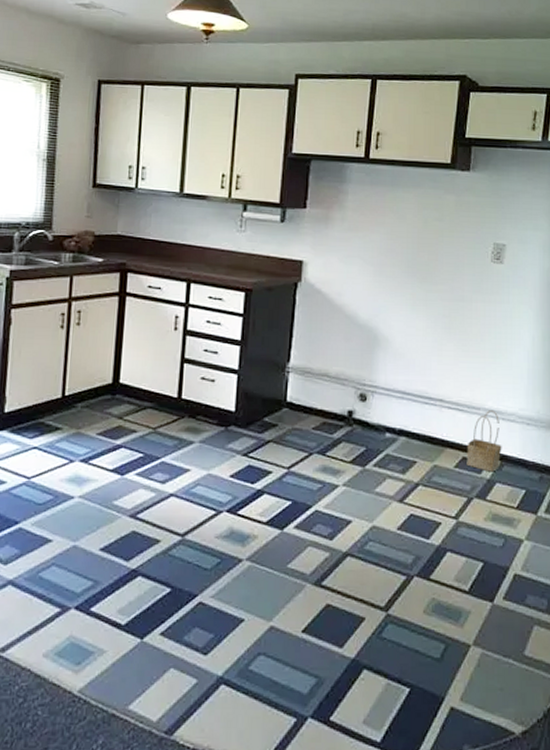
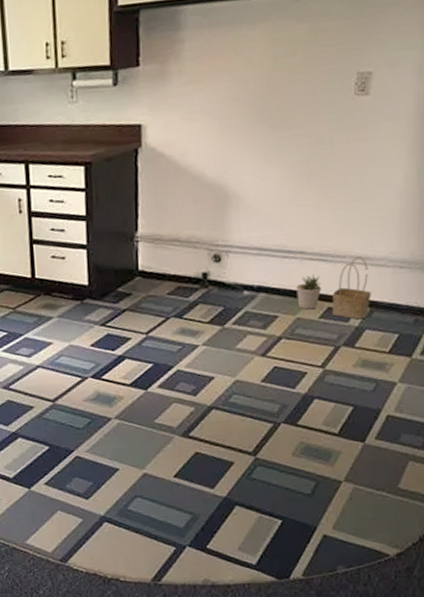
potted plant: none [435,423,457,458] -> present [296,275,321,310]

